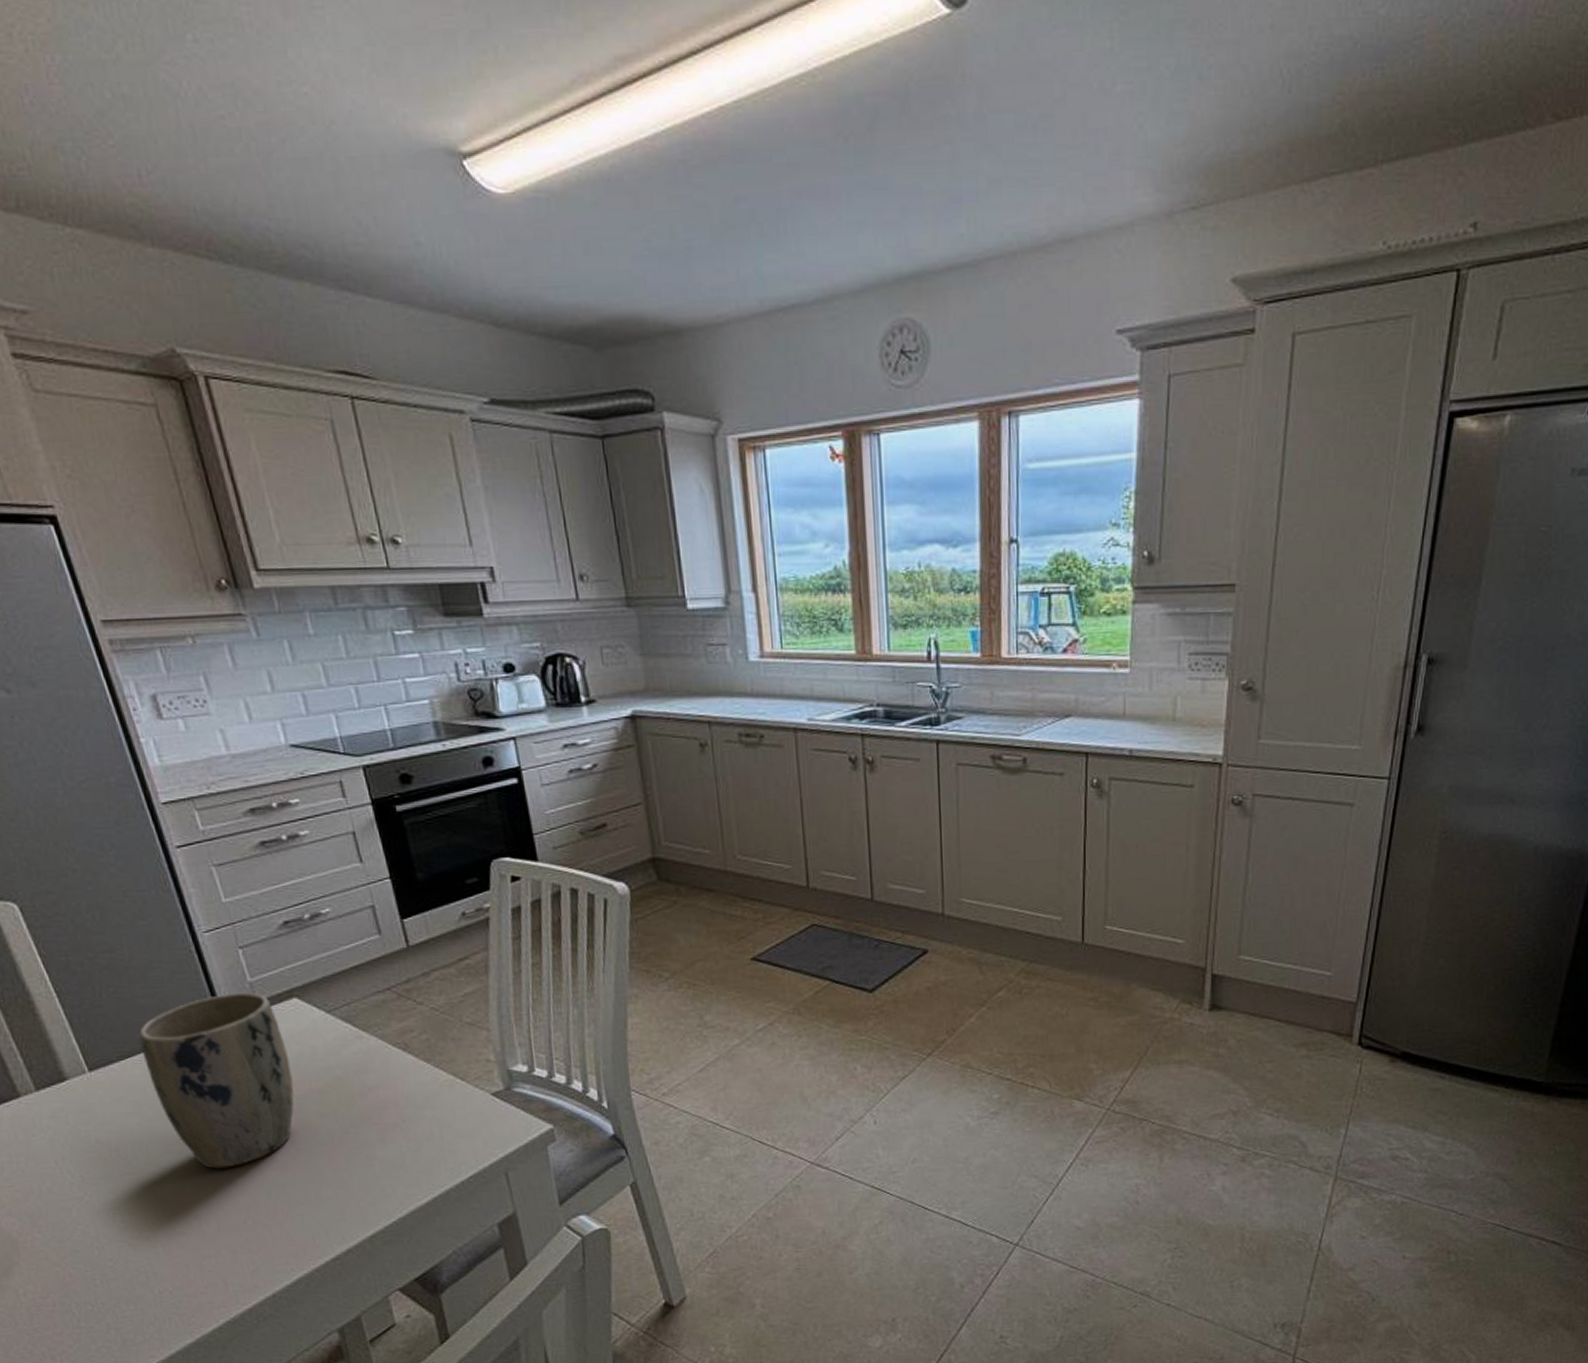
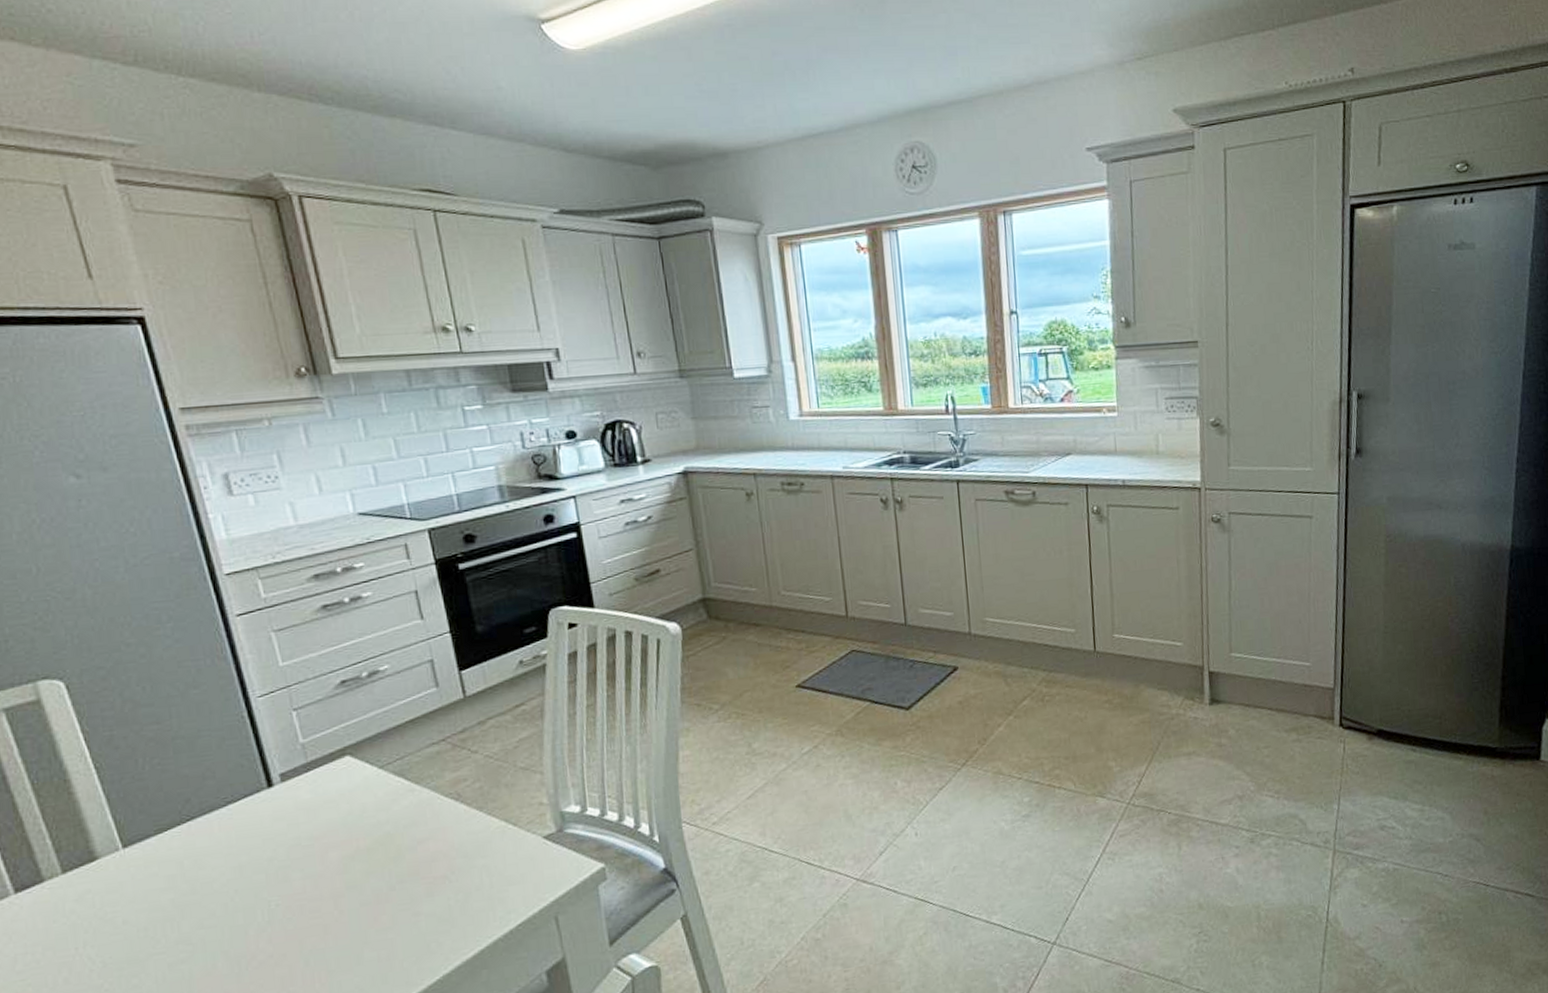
plant pot: present [139,992,295,1169] -> none [180,753,341,941]

